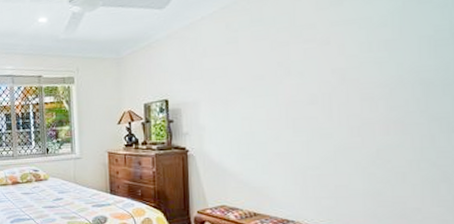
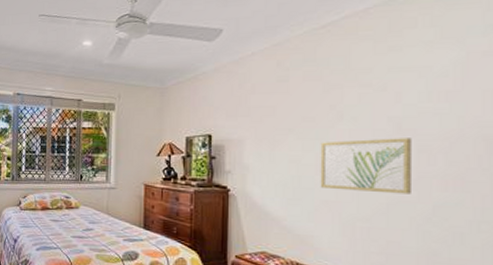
wall art: none [270,87,356,142] -> present [320,138,411,194]

